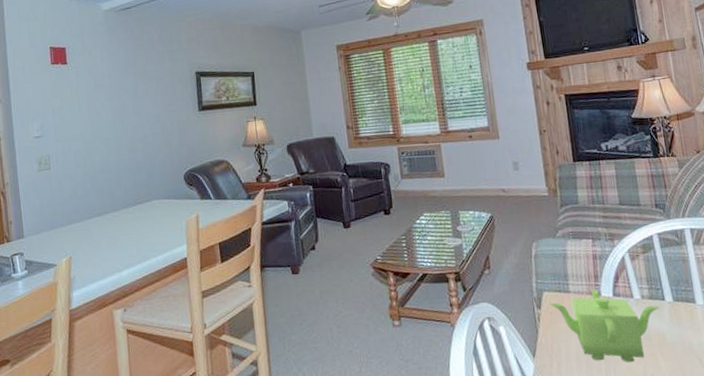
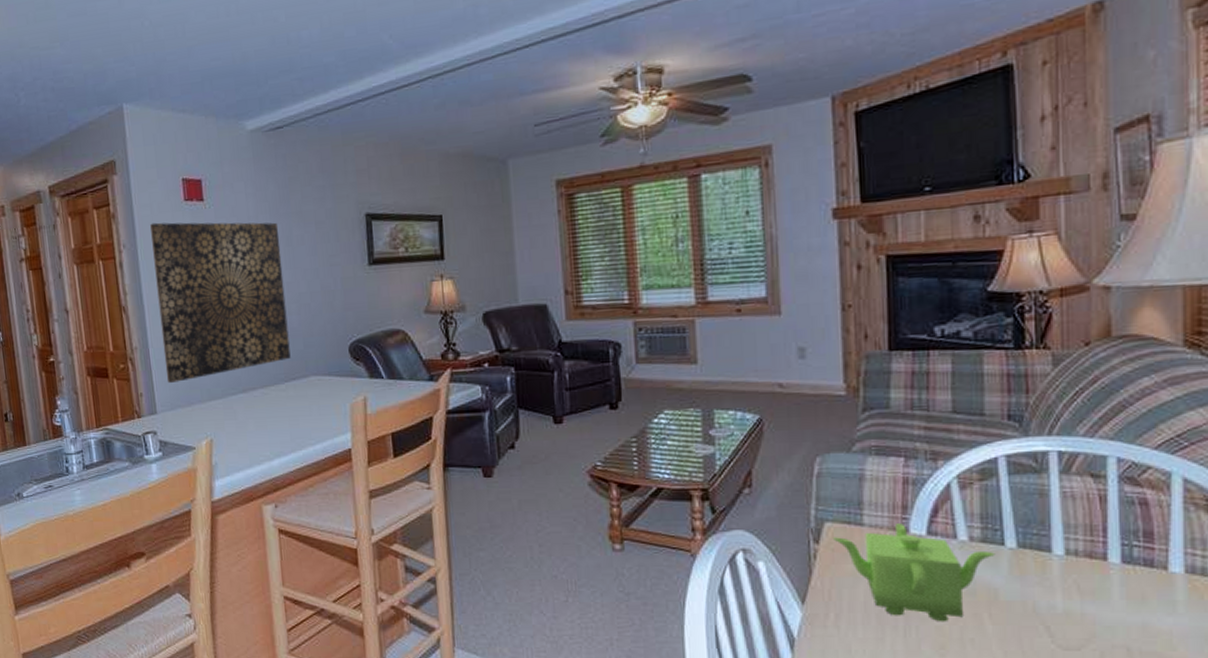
wall art: none [22,80,137,211] -> present [150,222,291,383]

